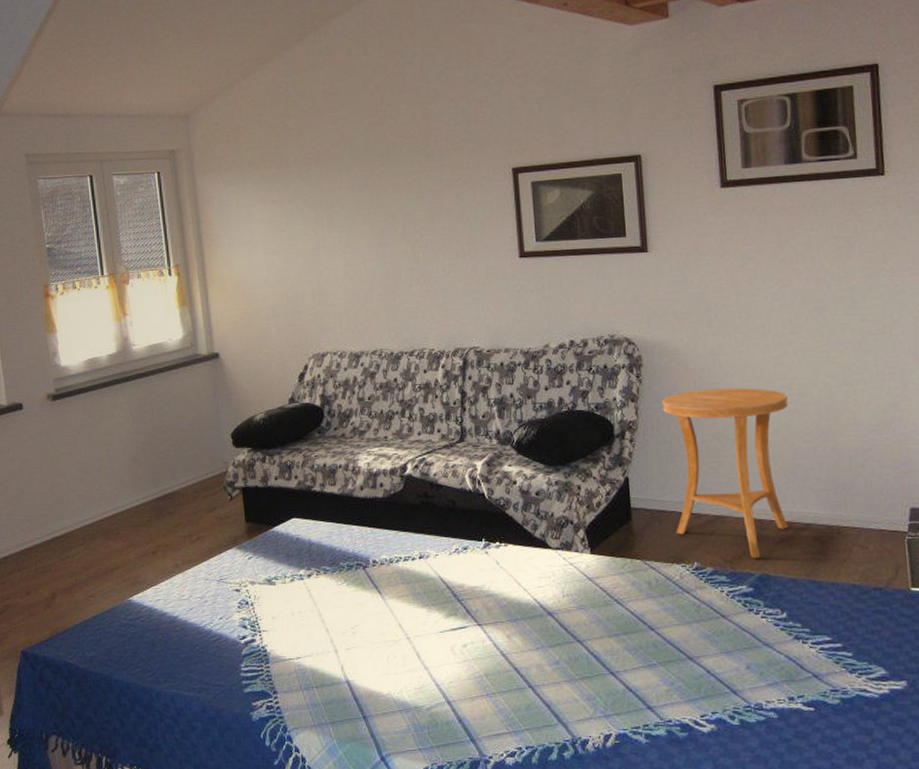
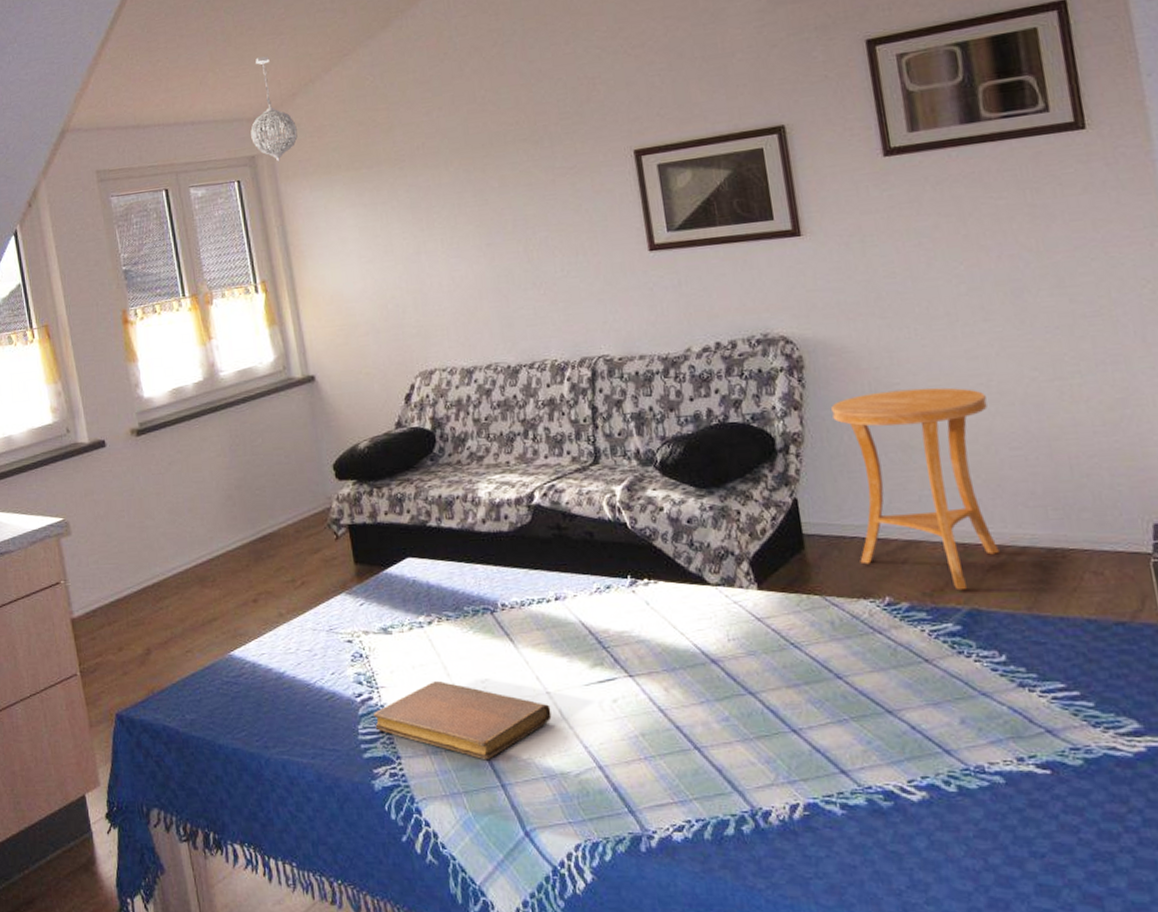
pendant light: none [172,59,215,158] -> present [250,56,298,163]
notebook: none [255,626,410,696] -> present [374,680,552,761]

